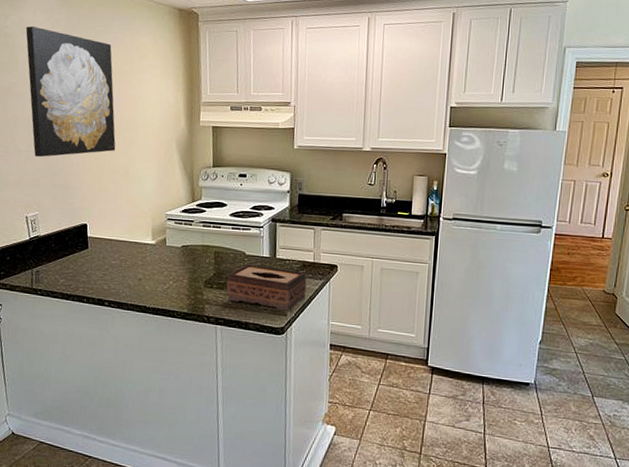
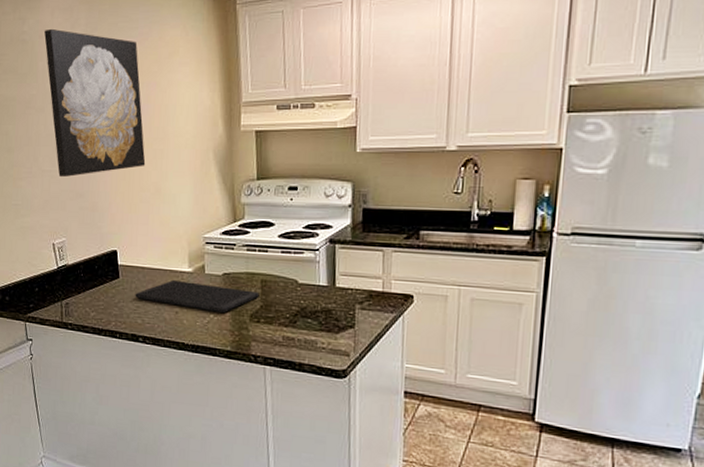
cutting board: none [102,250,213,279] -> present [135,279,260,313]
tissue box: present [226,264,307,311] -> none [276,294,375,351]

